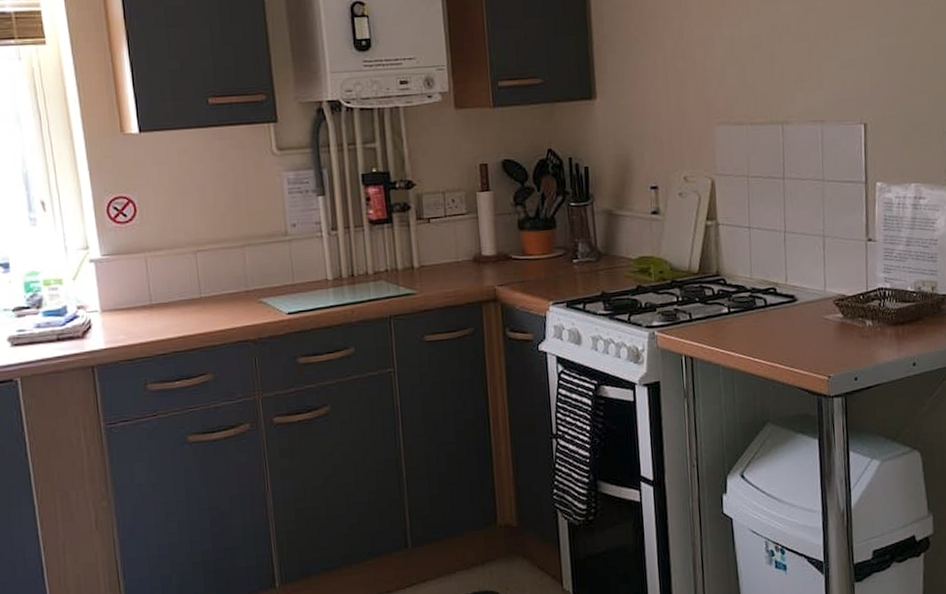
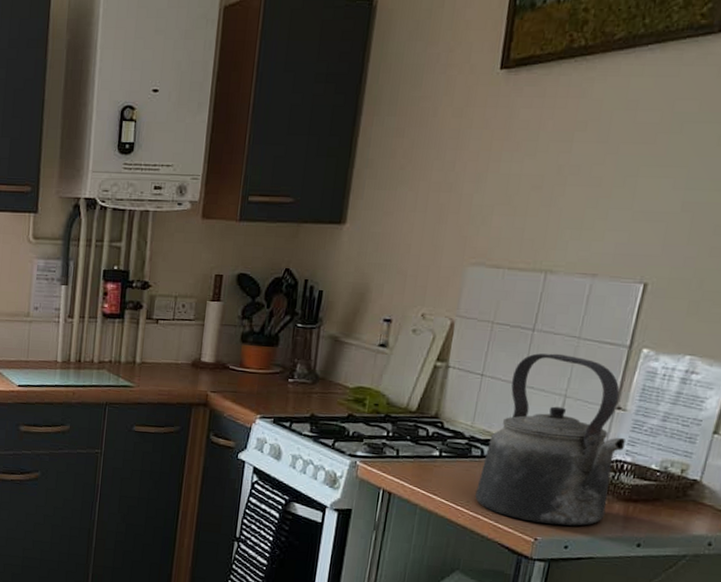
kettle: none [768,197,883,361] -> present [475,353,625,526]

